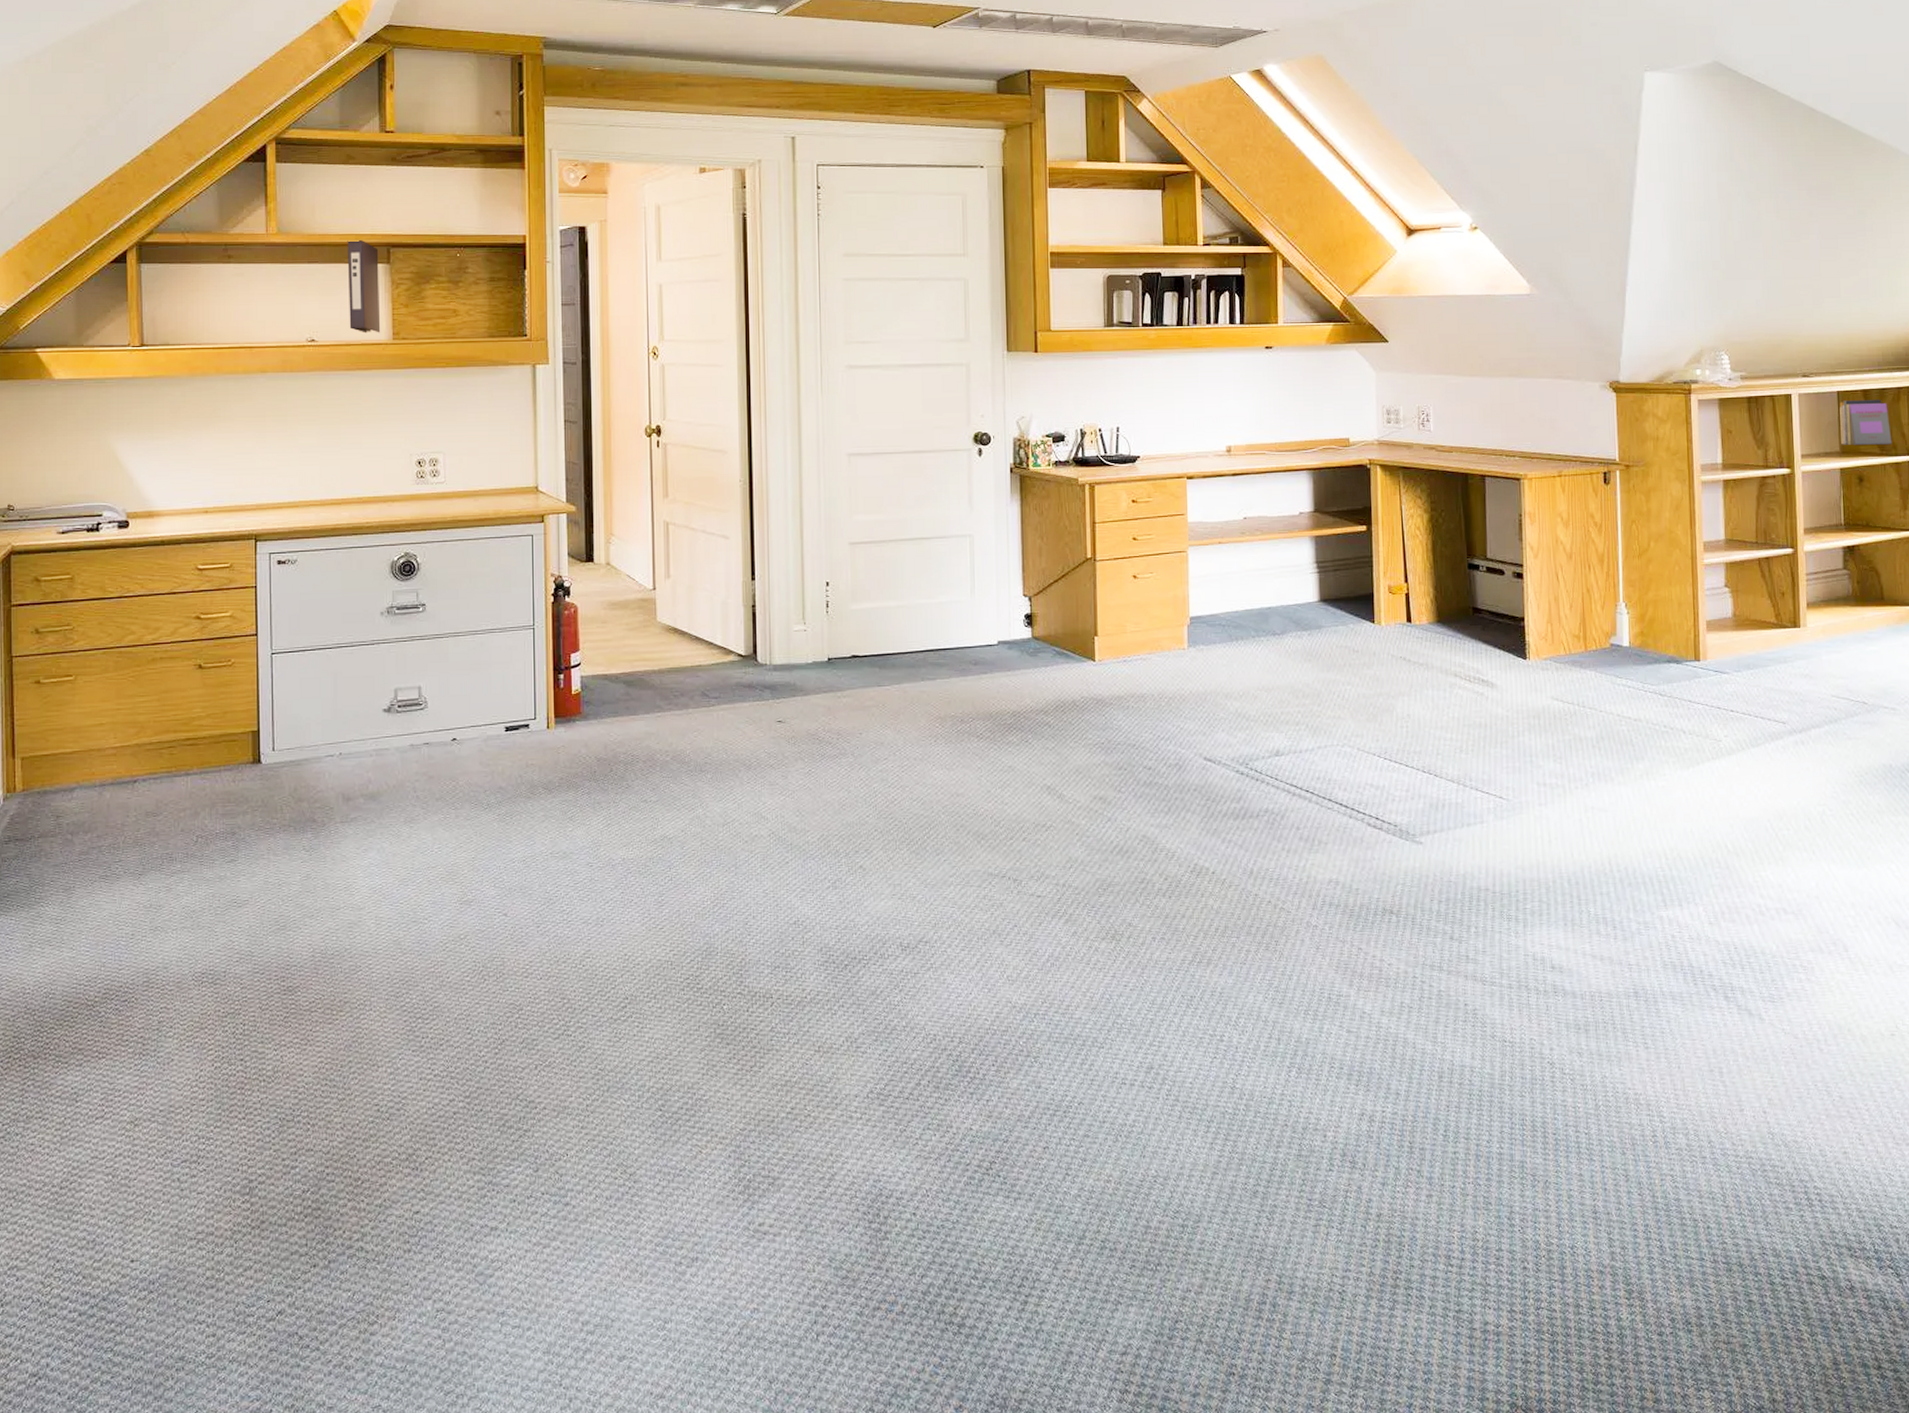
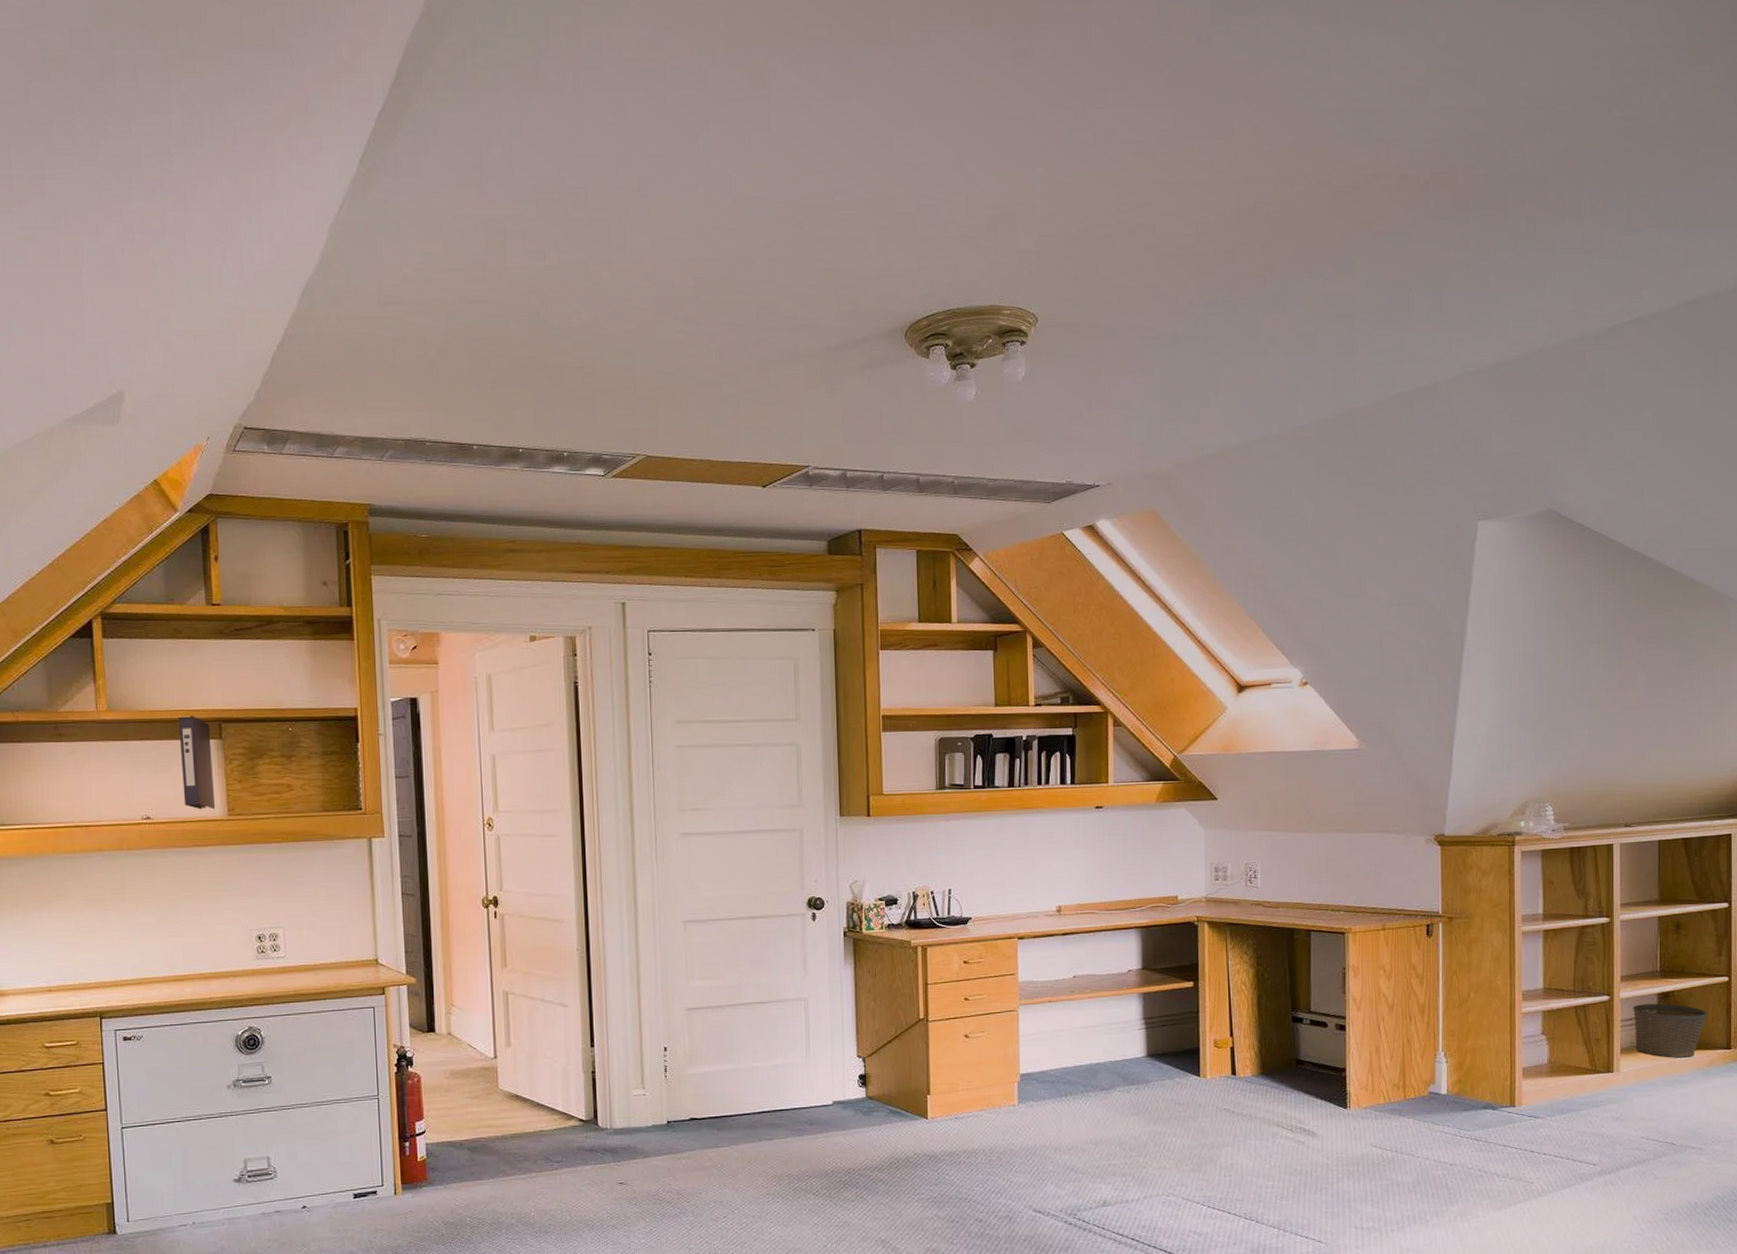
basket: none [1817,557,1895,614] -> present [1632,1003,1708,1058]
books: present [1839,400,1892,446] -> none [1660,848,1710,894]

